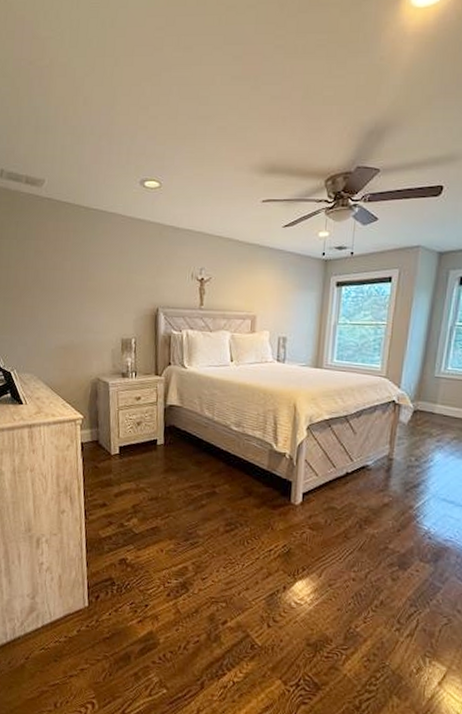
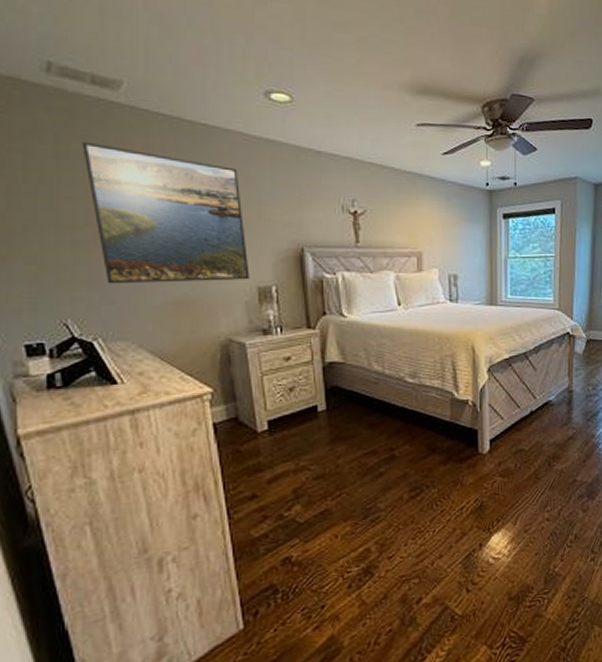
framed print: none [16,226,117,333] -> present [83,141,250,284]

